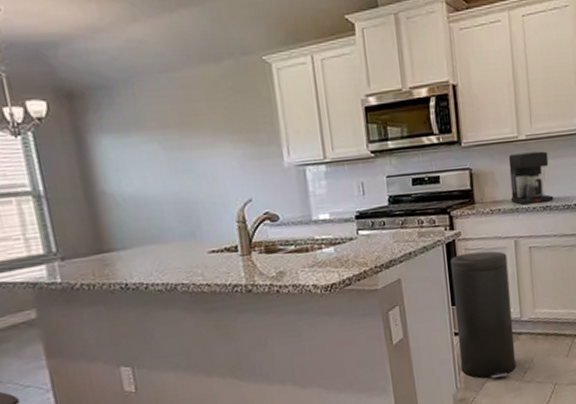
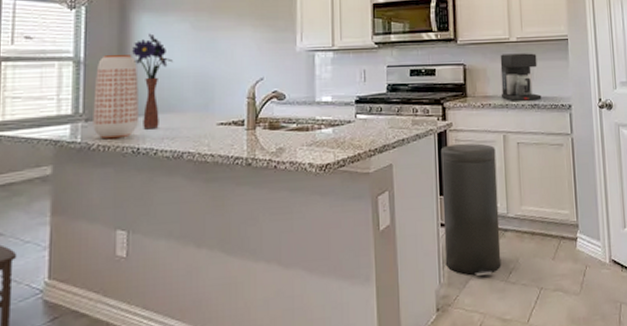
vase: none [61,184,121,278] -> present [93,55,139,140]
flower arrangement: none [97,158,147,264] -> present [132,33,173,130]

